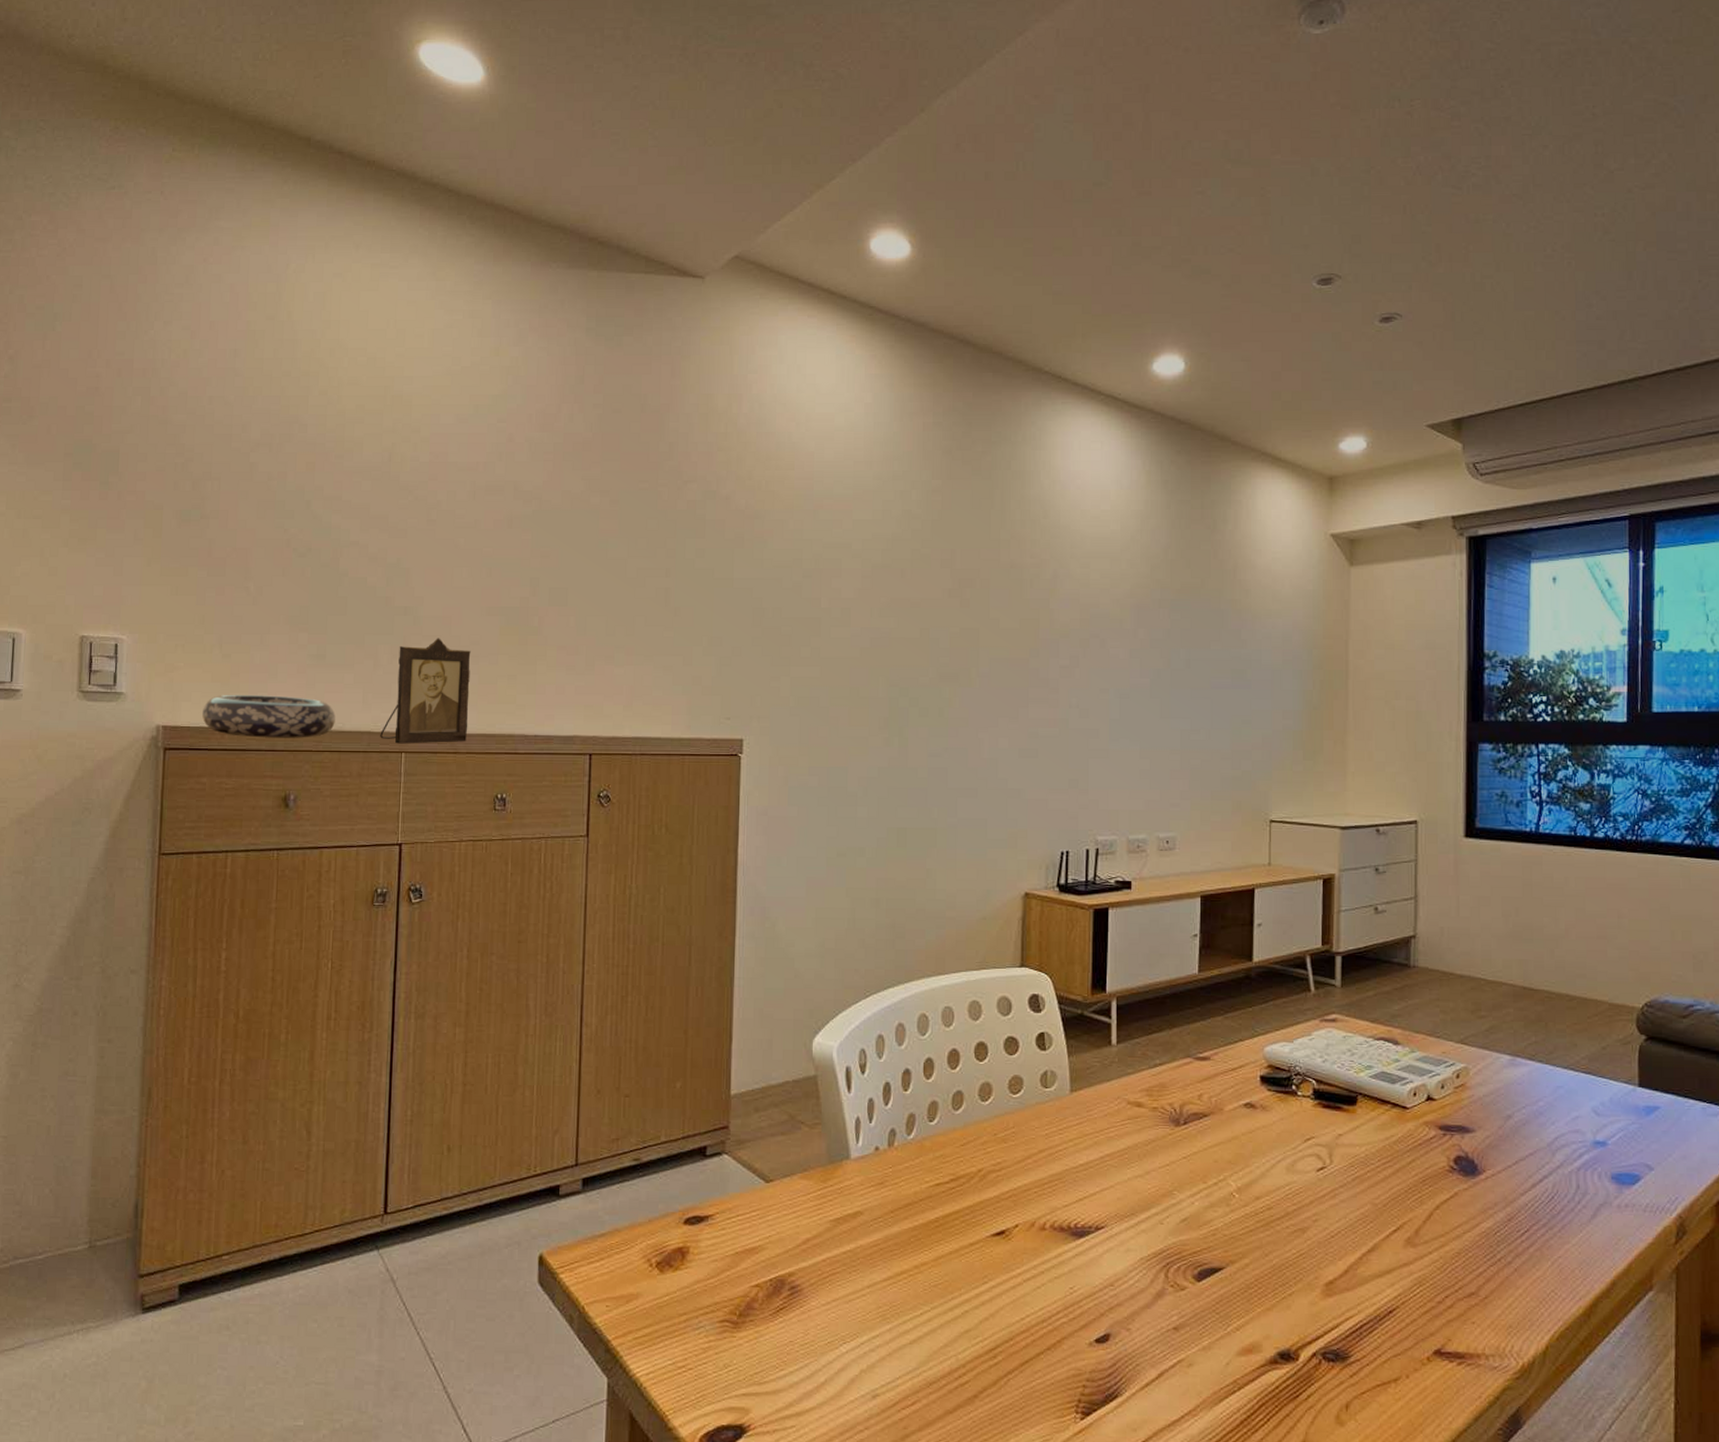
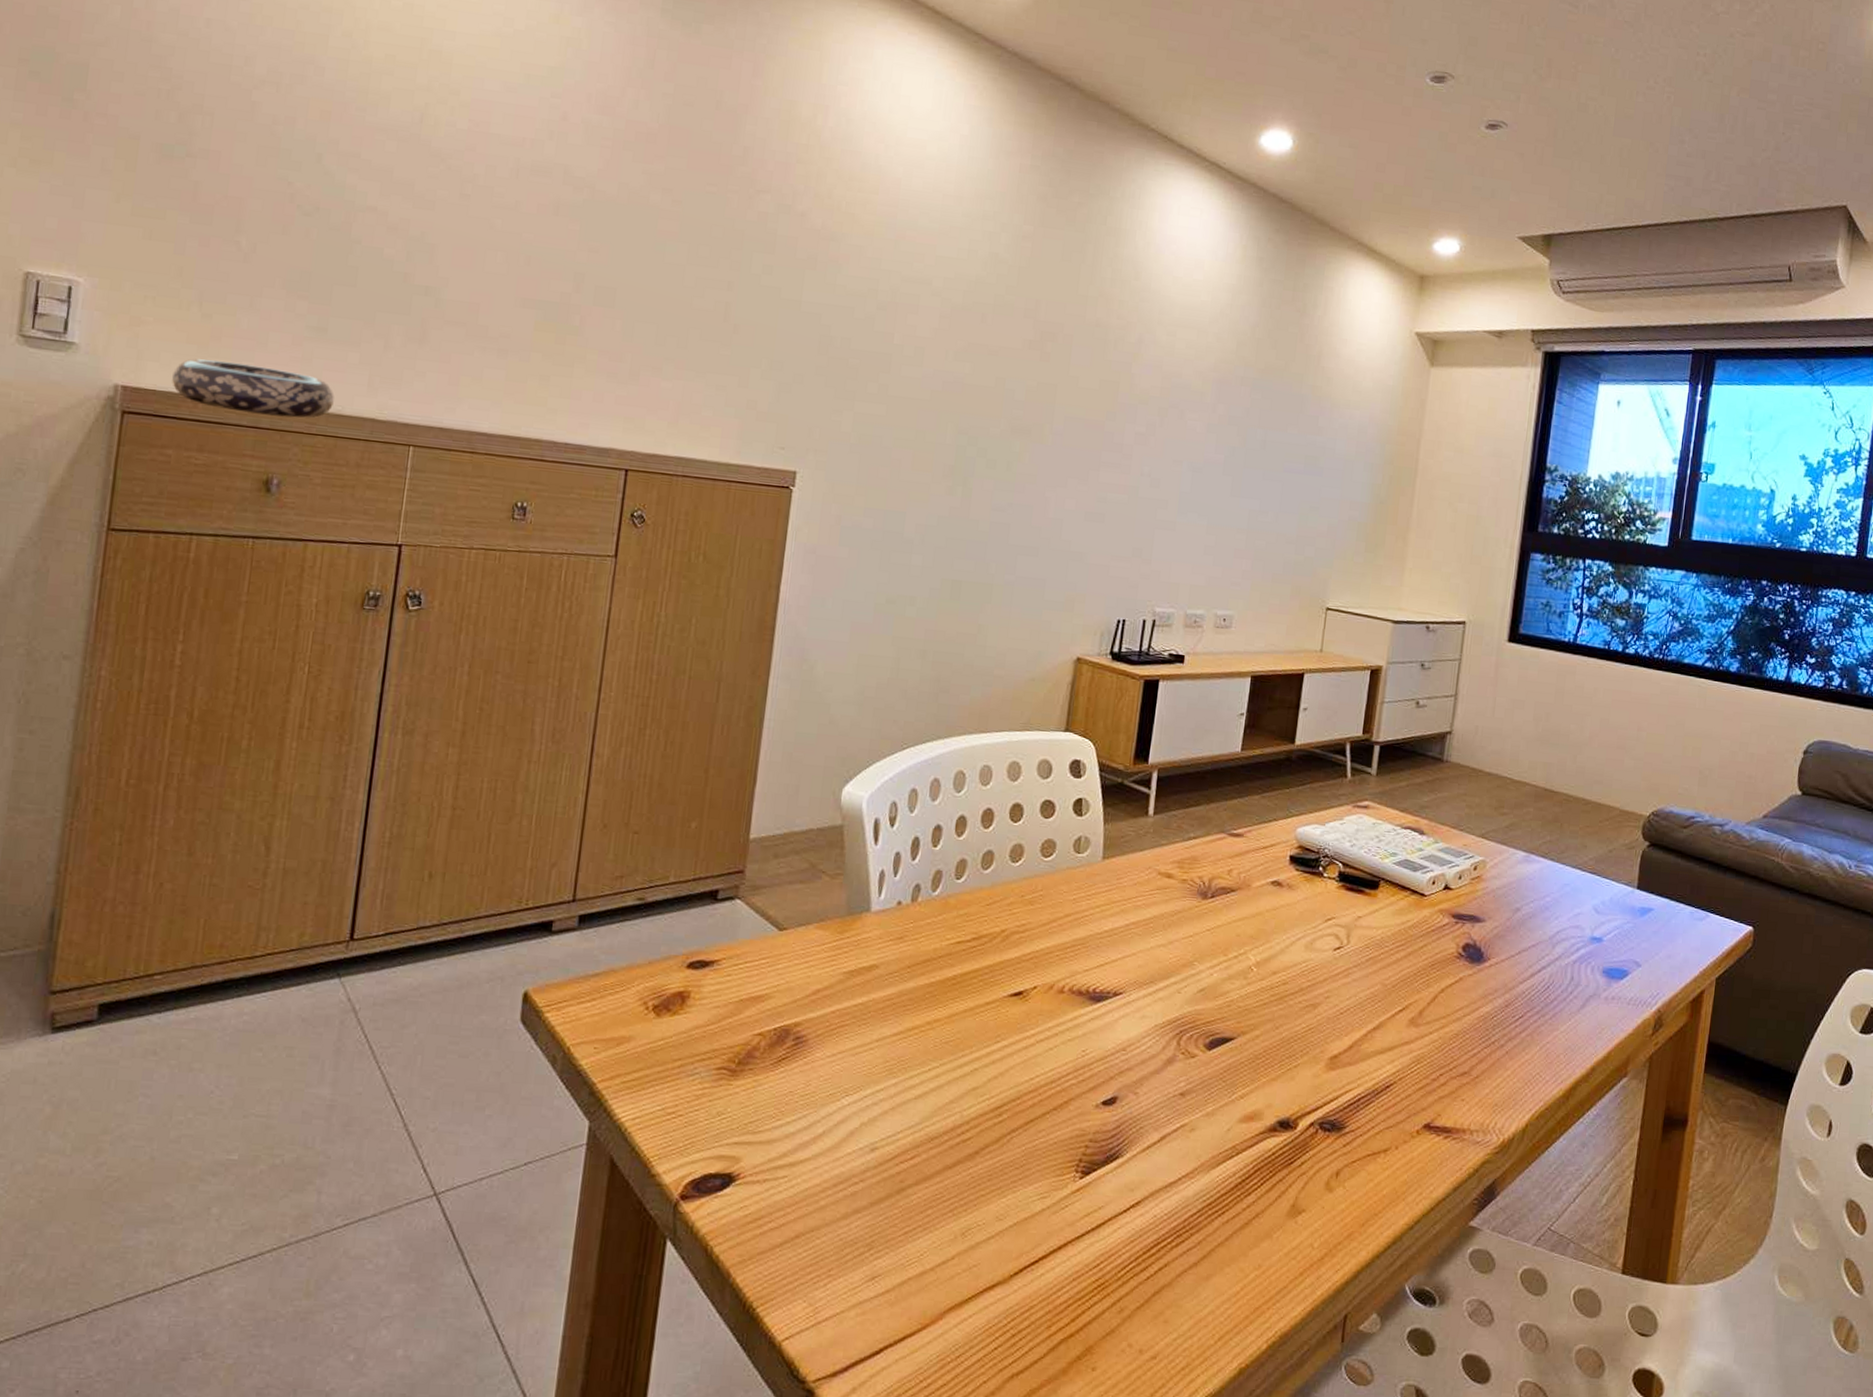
photo frame: present [380,638,471,744] -> none [385,325,500,442]

